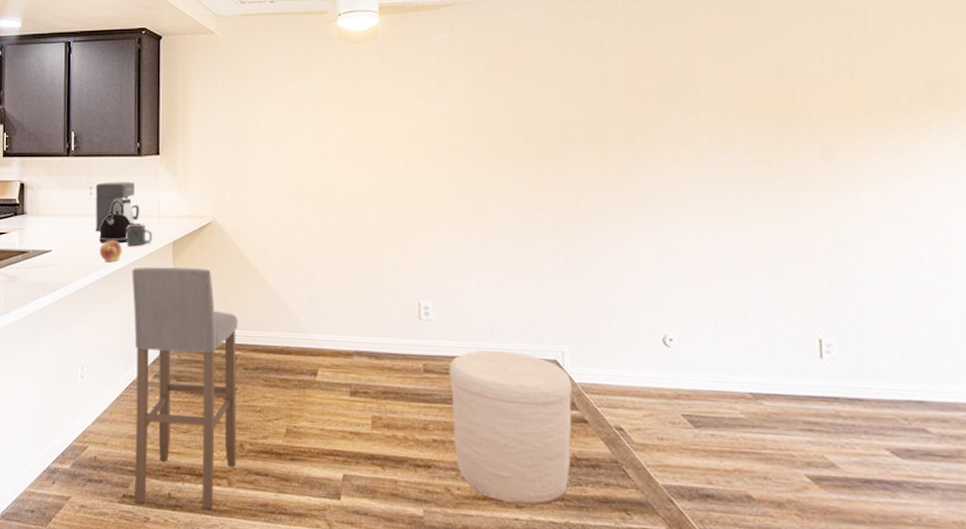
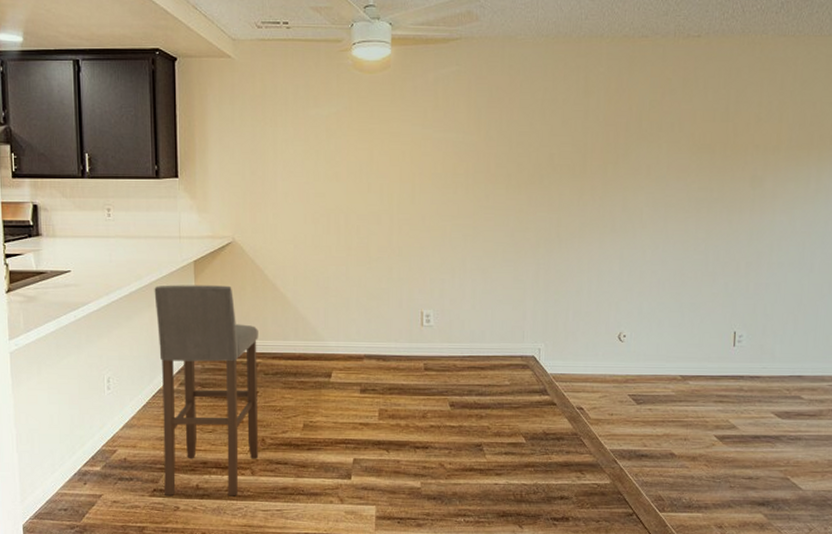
coffee maker: present [95,181,140,232] -> none [113,203,161,253]
kettle: present [99,200,131,244] -> none [119,222,152,264]
fruit: present [99,239,122,263] -> none [120,259,143,282]
mug: present [126,224,153,247] -> none [147,244,174,266]
basket: present [449,350,572,505] -> none [445,350,545,473]

